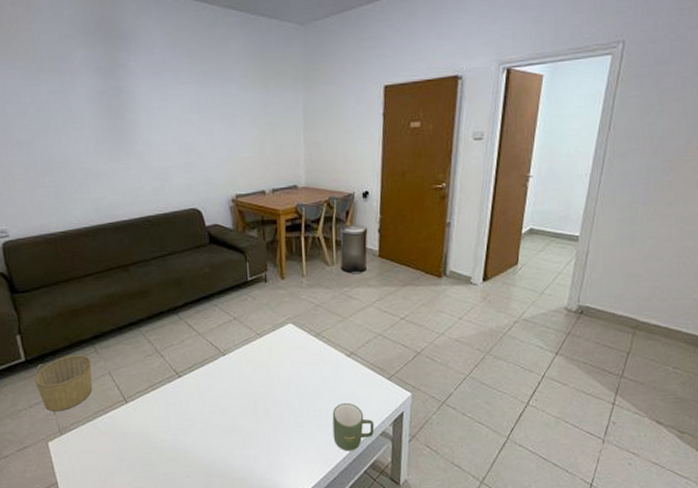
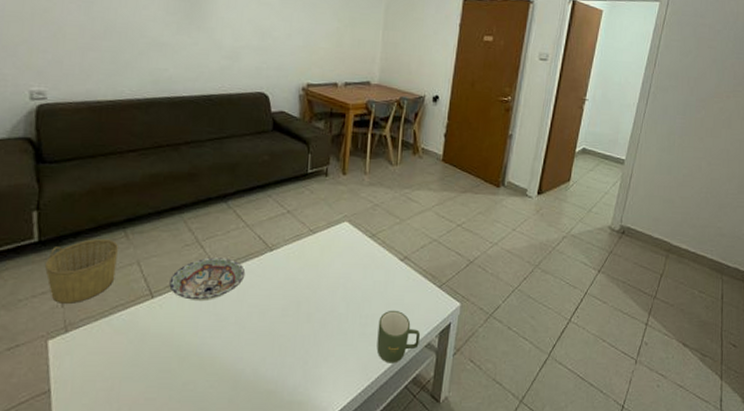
bowl: none [138,364,204,404] -> present [169,257,246,302]
pedal bin: present [340,225,368,275] -> none [404,126,435,177]

